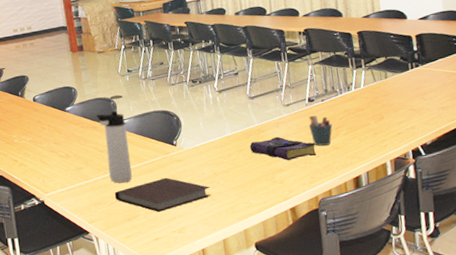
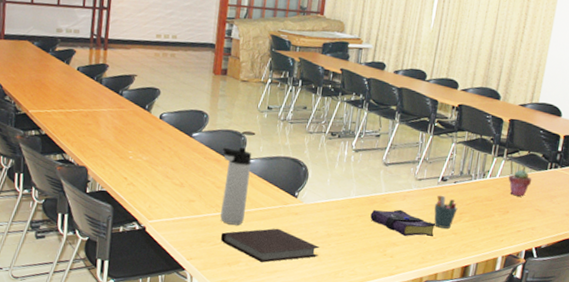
potted succulent: none [373,75,398,101] -> present [508,169,532,197]

